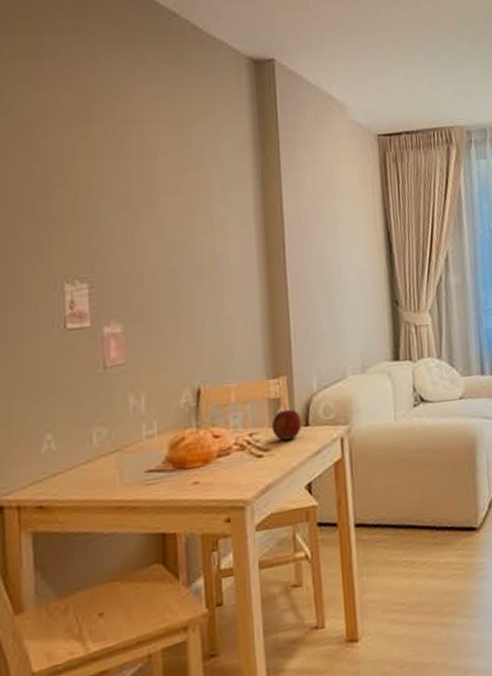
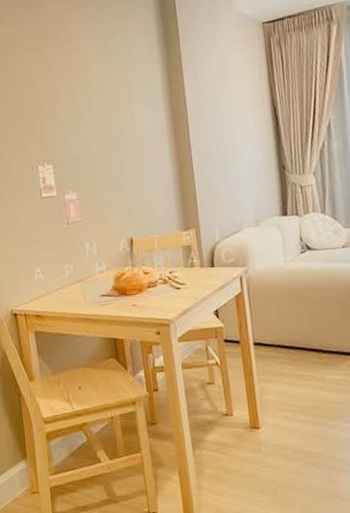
apple: present [271,409,302,441] -> none [185,254,209,278]

